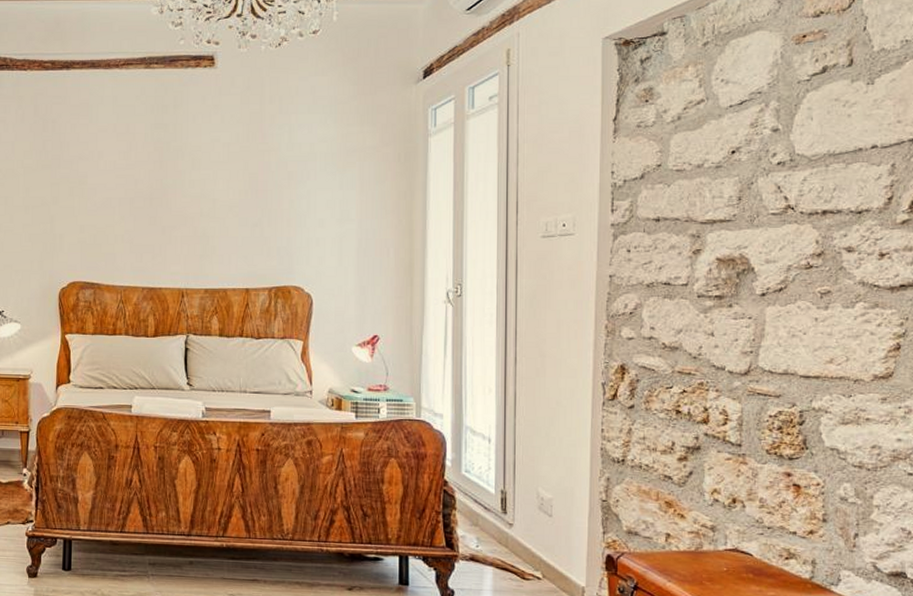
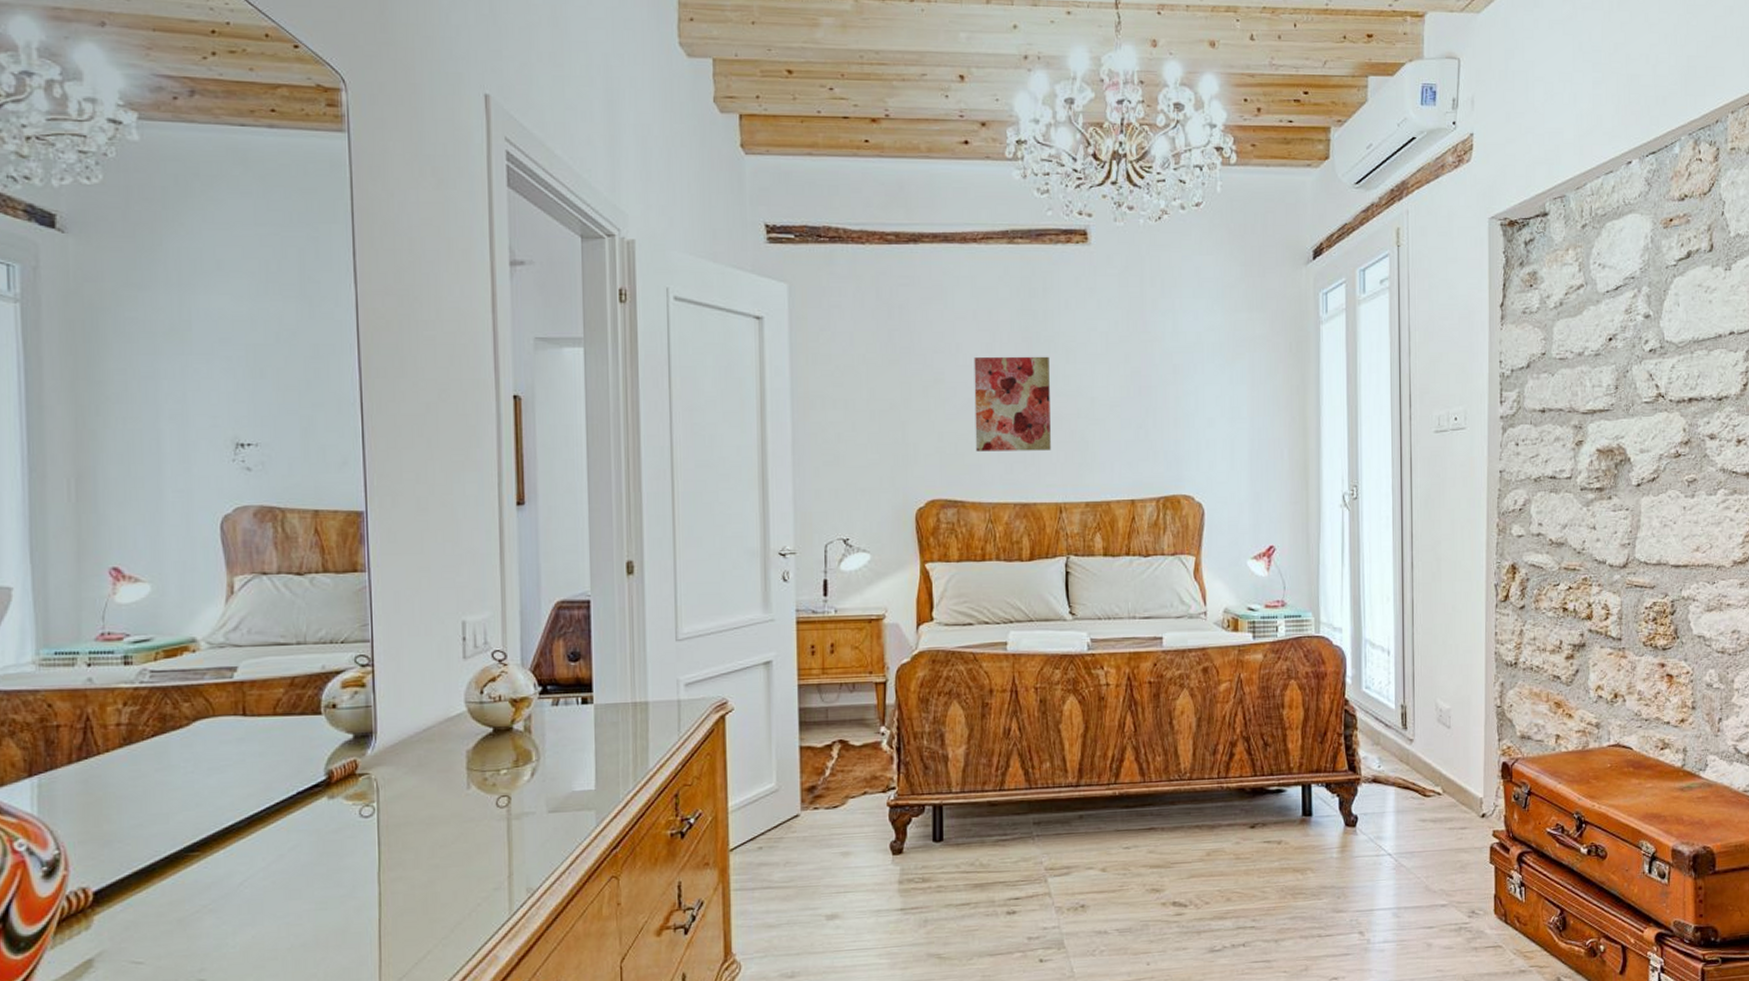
wall art: none [111,163,177,243] -> present [974,356,1051,452]

